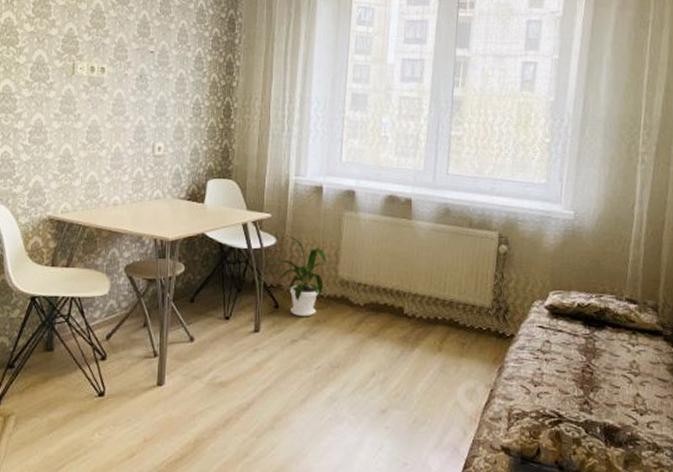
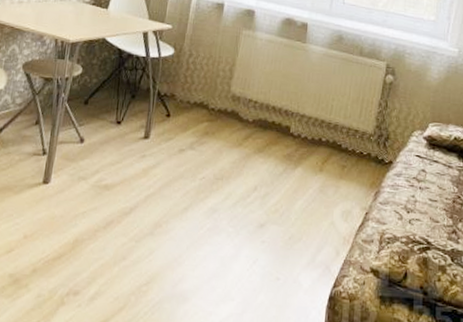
house plant: present [266,235,326,317] -> none [162,47,221,128]

